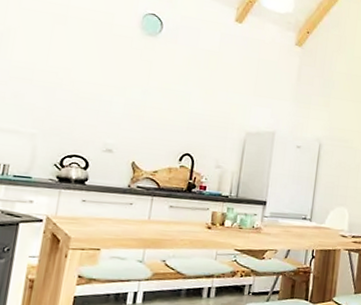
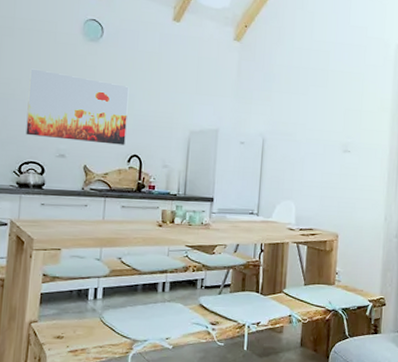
wall art: none [71,59,186,143] -> present [26,68,129,145]

